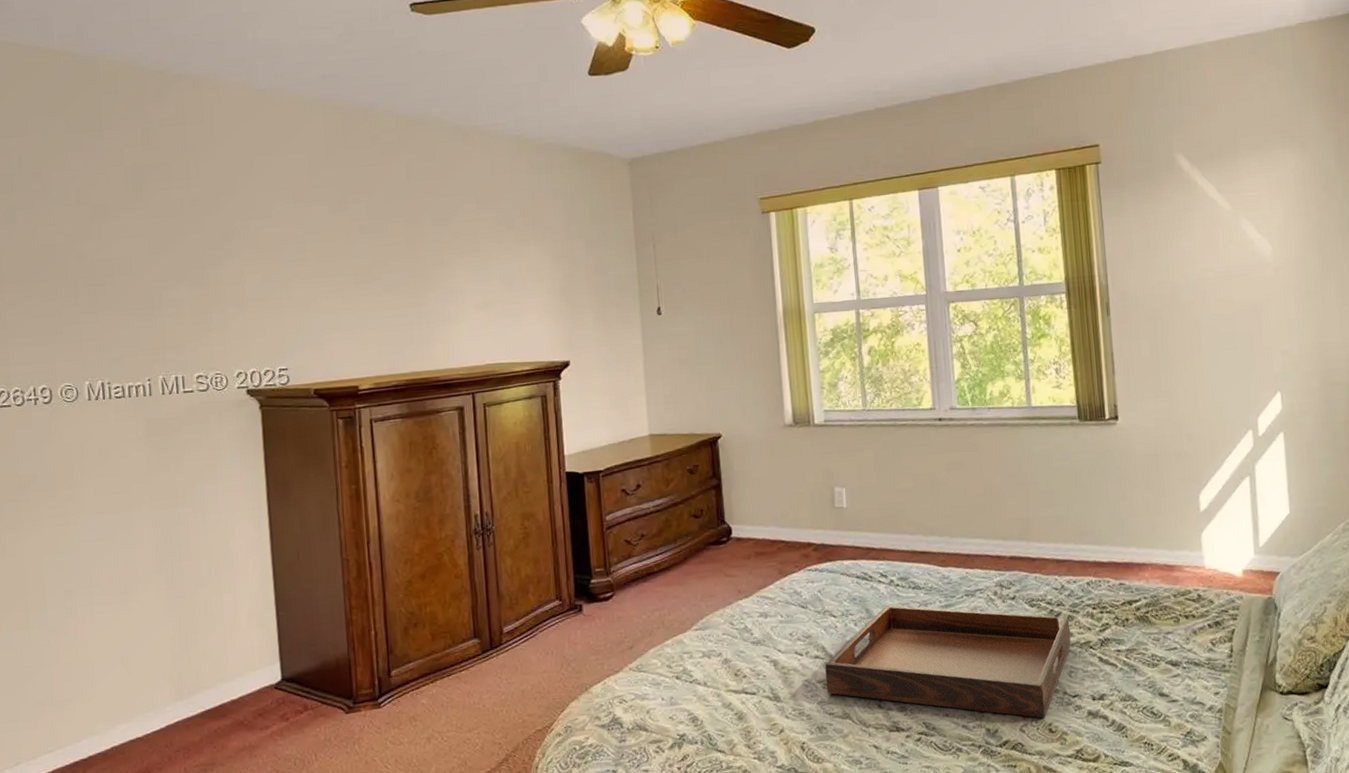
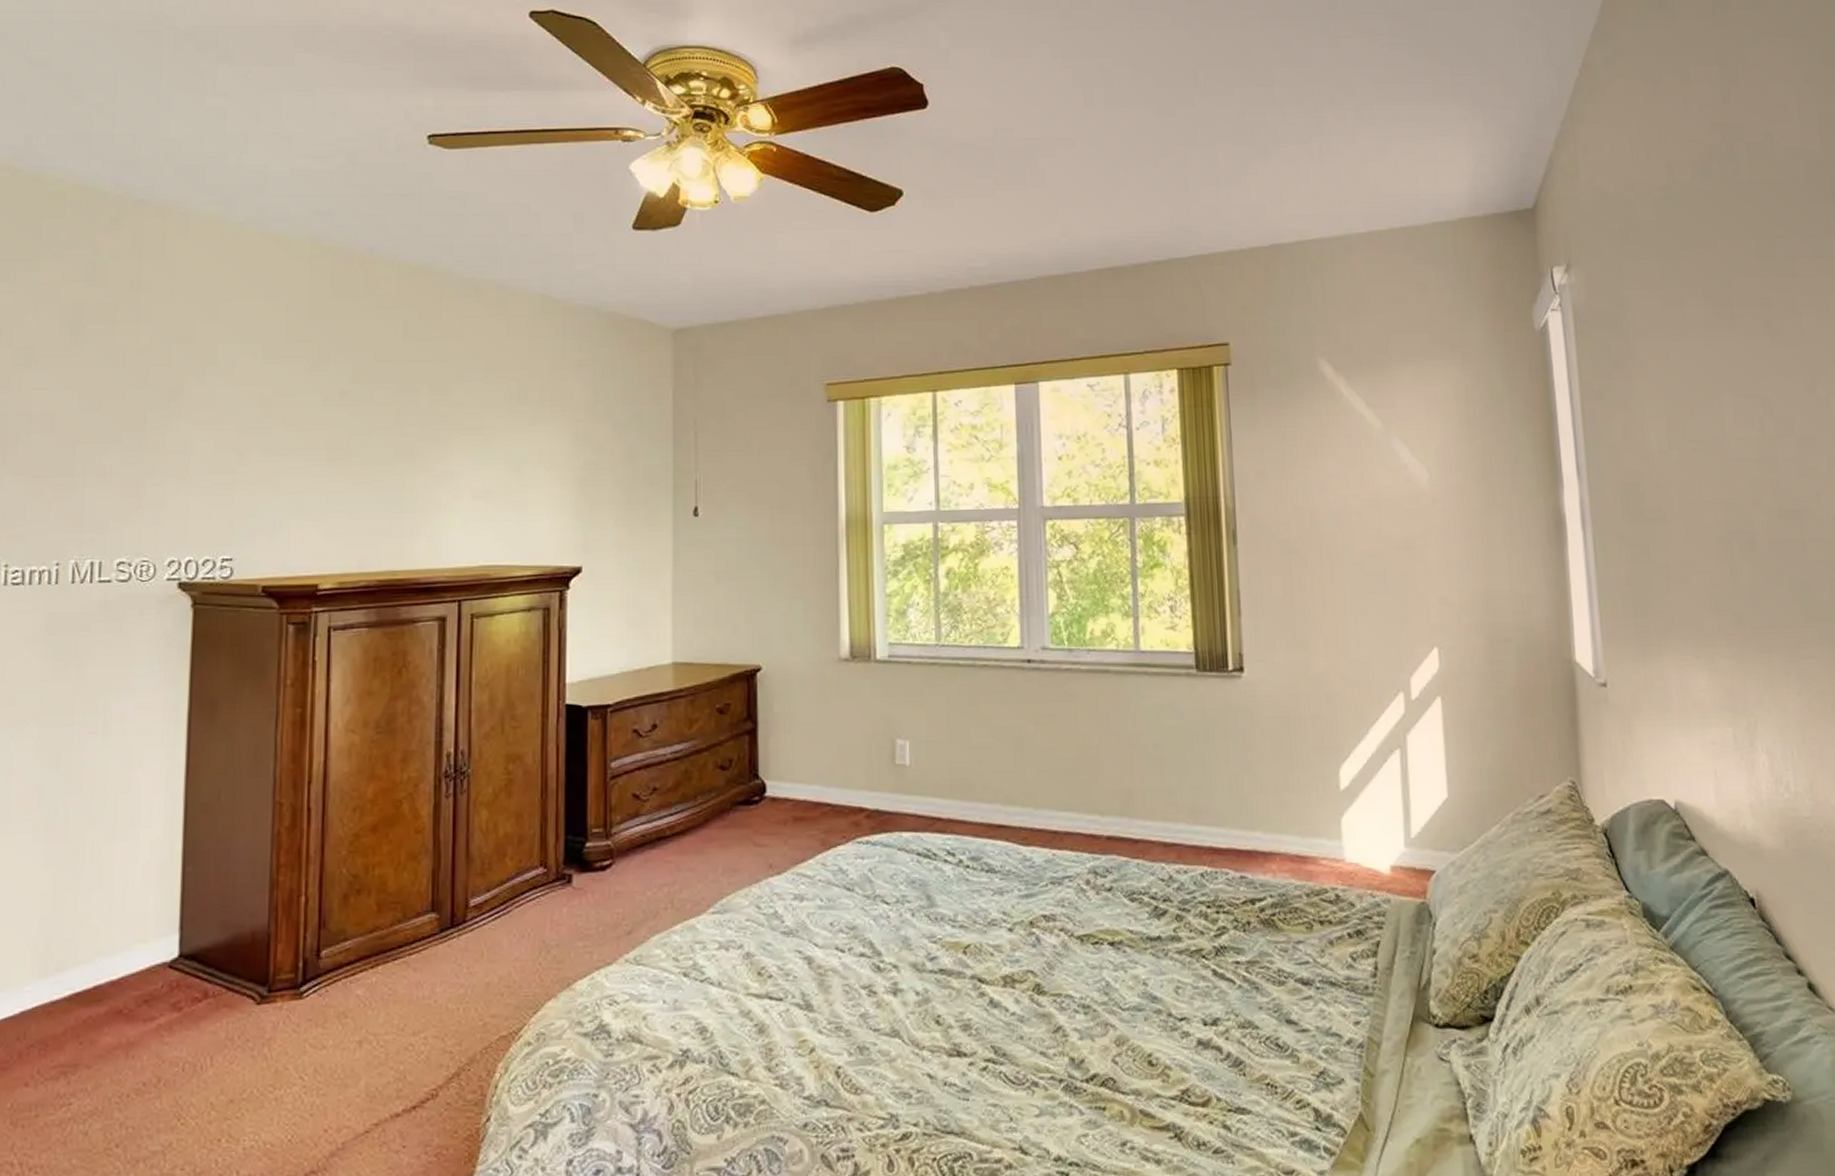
serving tray: present [825,605,1072,719] -> none [872,892,1179,1047]

